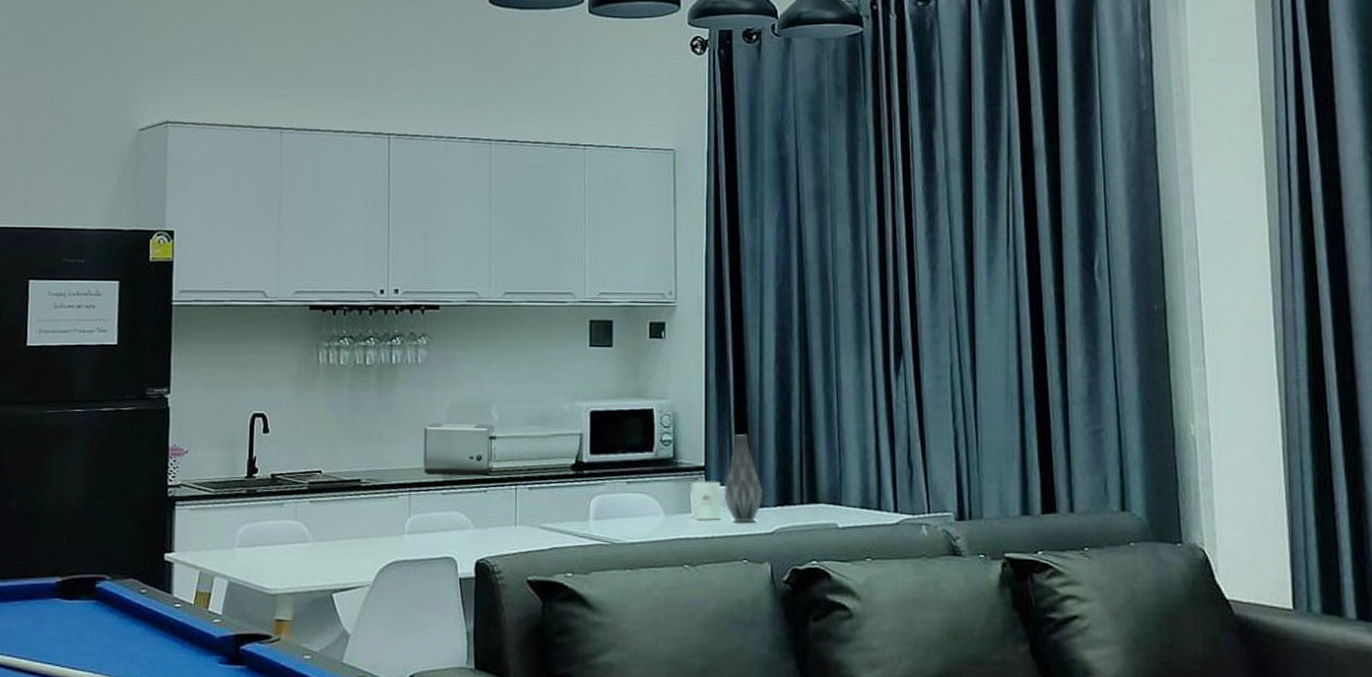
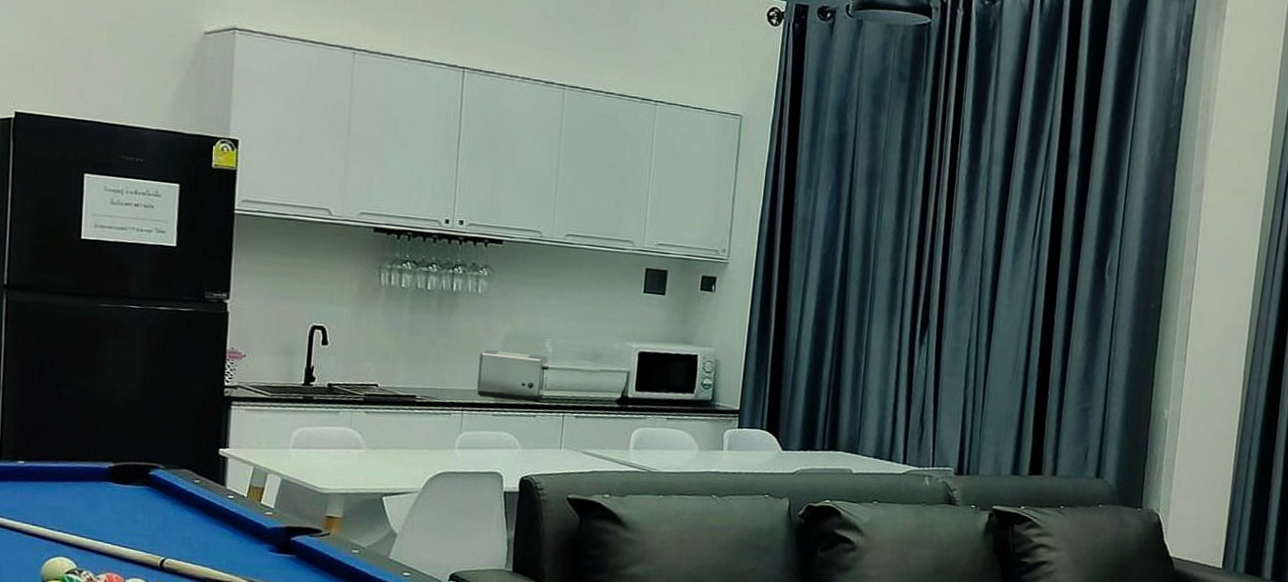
mug: present [690,481,730,520] -> none [722,423,758,458]
vase: present [724,434,762,523] -> none [753,384,789,463]

